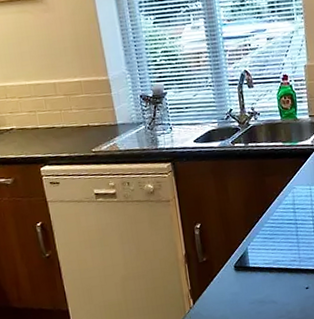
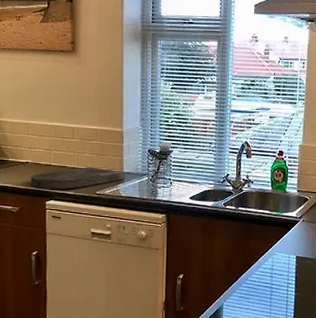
cutting board: none [19,122,121,156] -> present [30,167,126,190]

